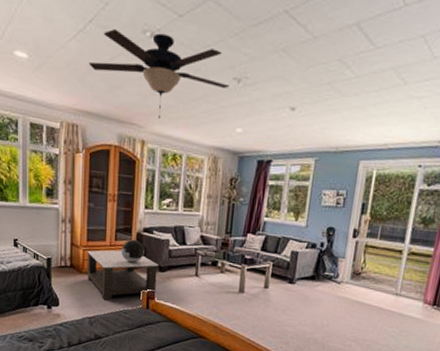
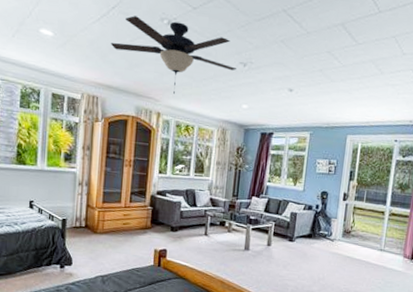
coffee table: present [87,250,159,301] -> none [102,211,171,259]
decorative globe: present [121,239,145,263] -> none [135,201,158,224]

